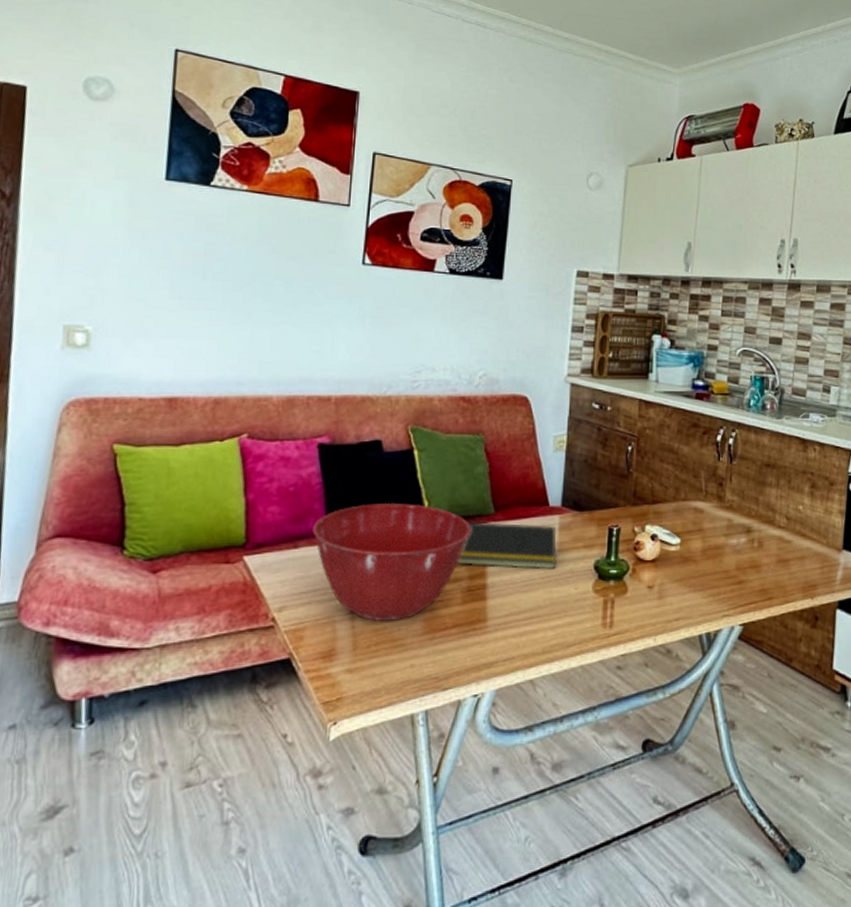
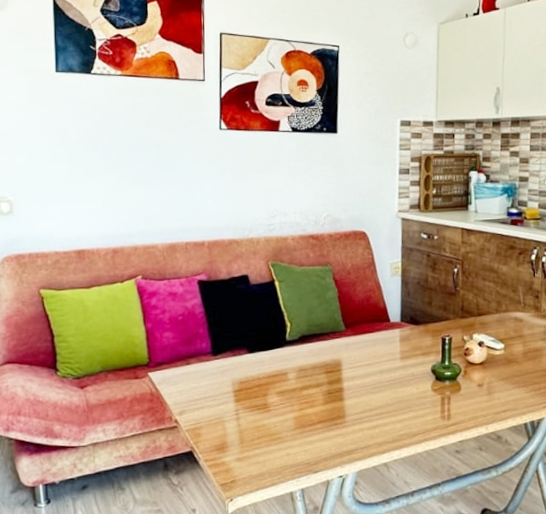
mixing bowl: present [312,503,470,621] -> none [200,325,326,420]
notepad: present [456,521,557,570] -> none [317,337,399,375]

